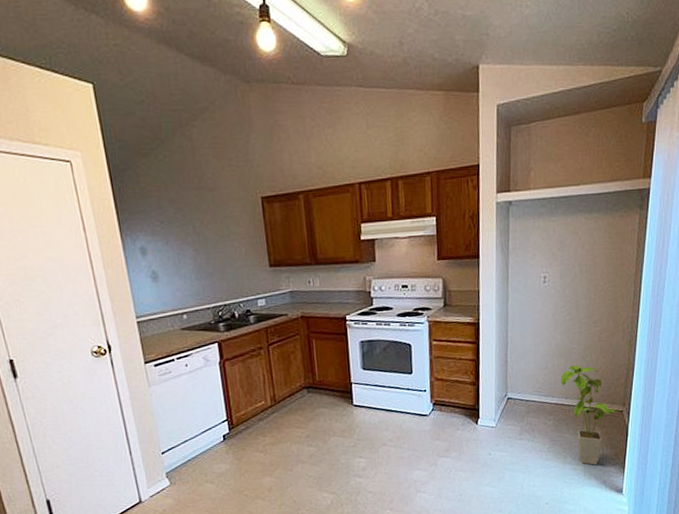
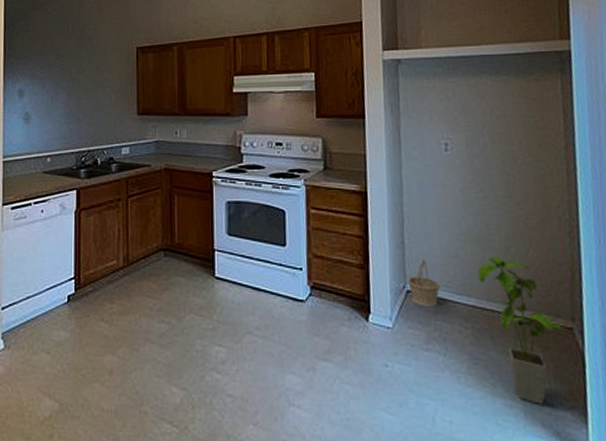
basket: none [508,373,533,408] -> present [407,259,440,306]

